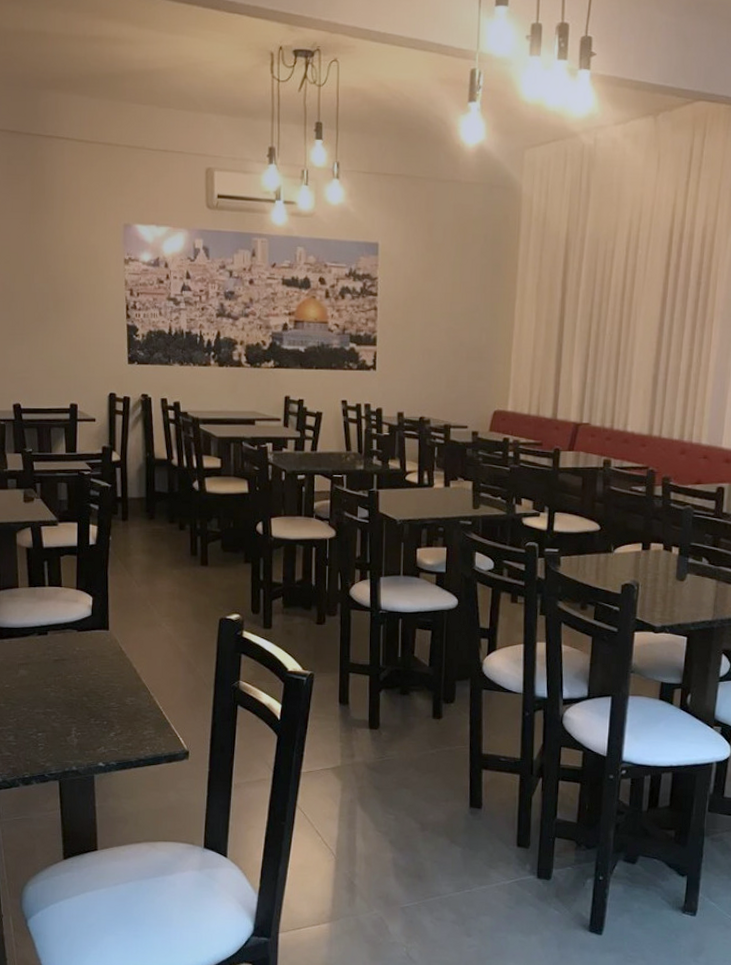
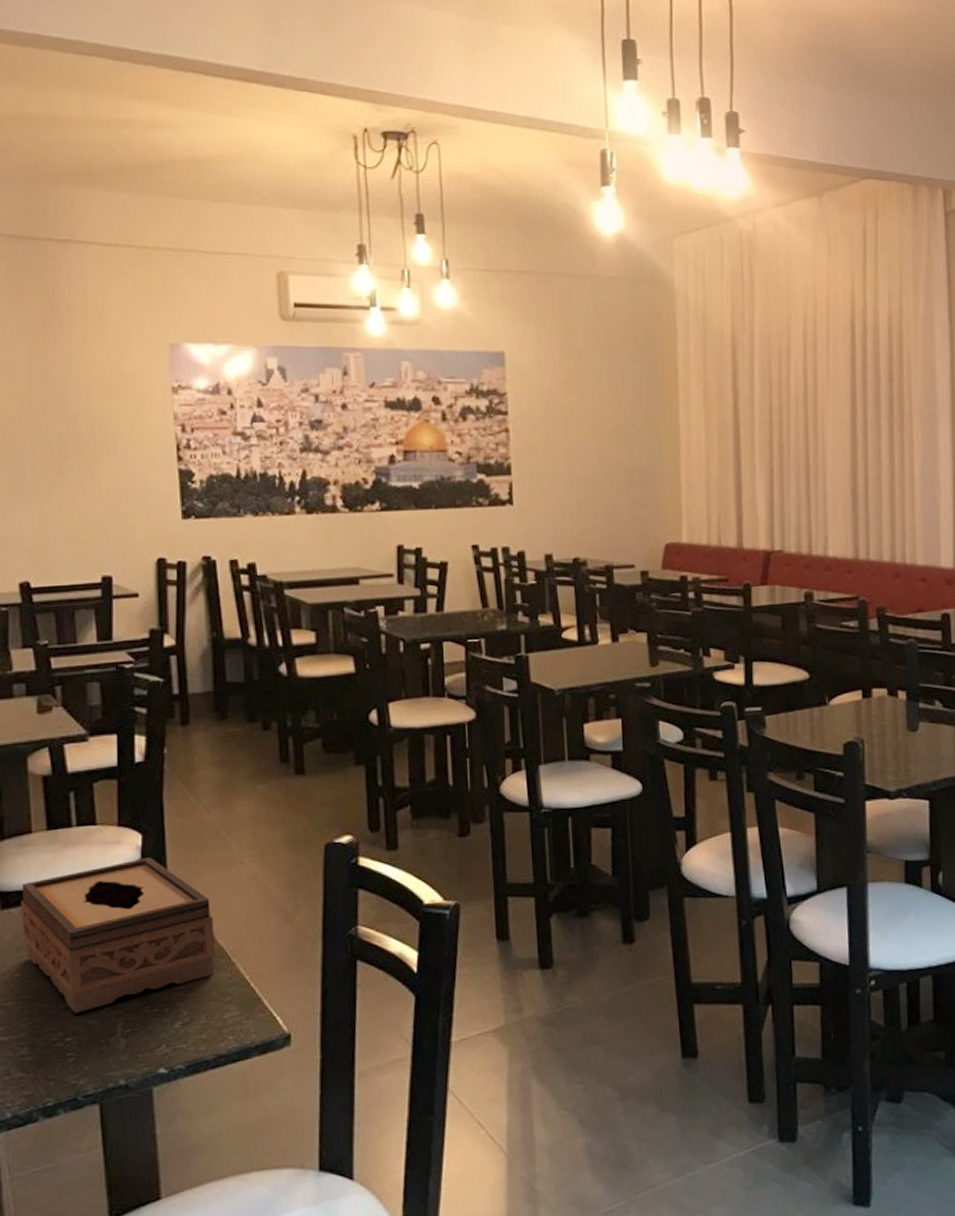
tissue box: none [11,614,140,717] -> present [21,857,216,1014]

